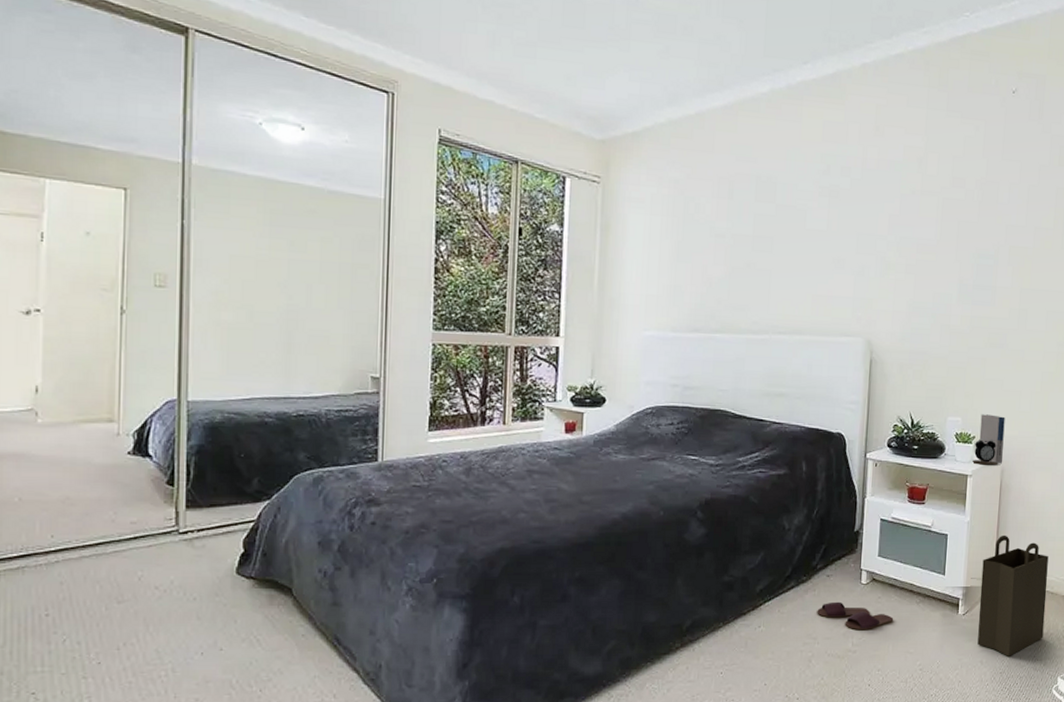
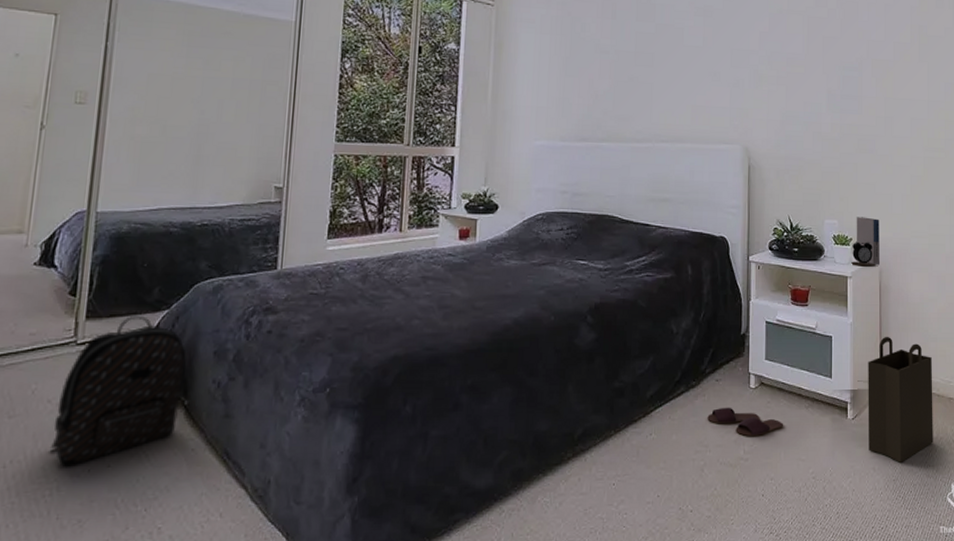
backpack: none [161,505,290,651] -> present [49,315,186,468]

